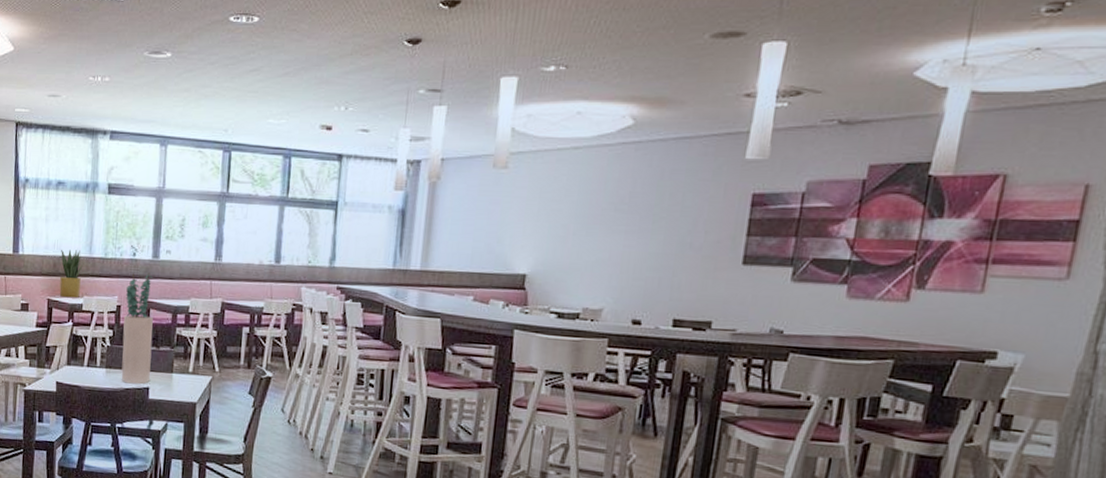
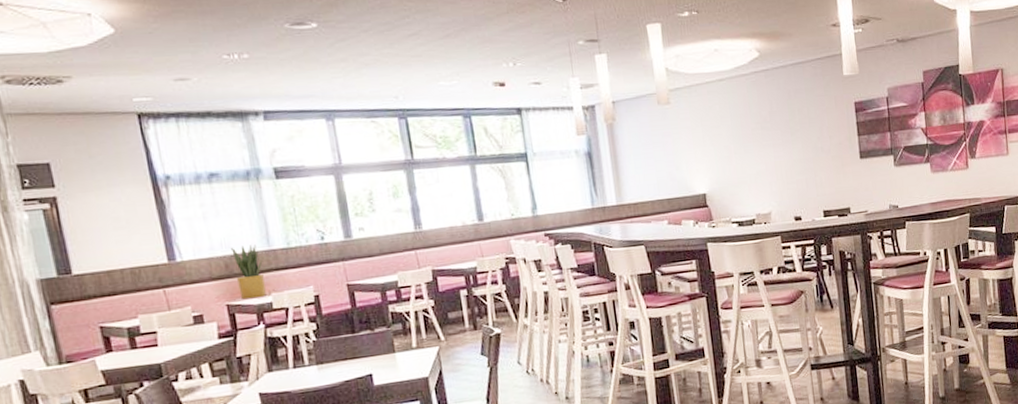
vase: present [121,273,153,385] -> none [321,254,372,376]

